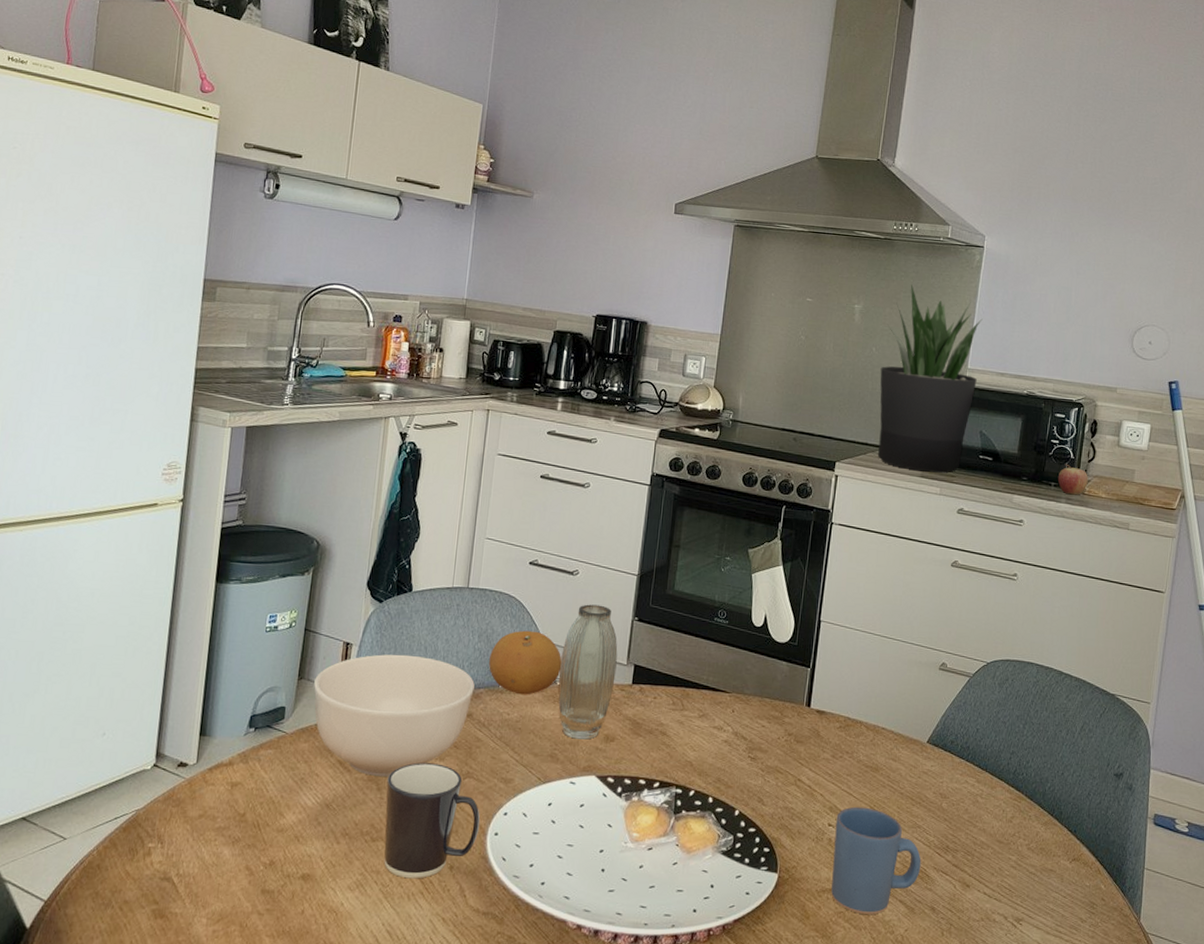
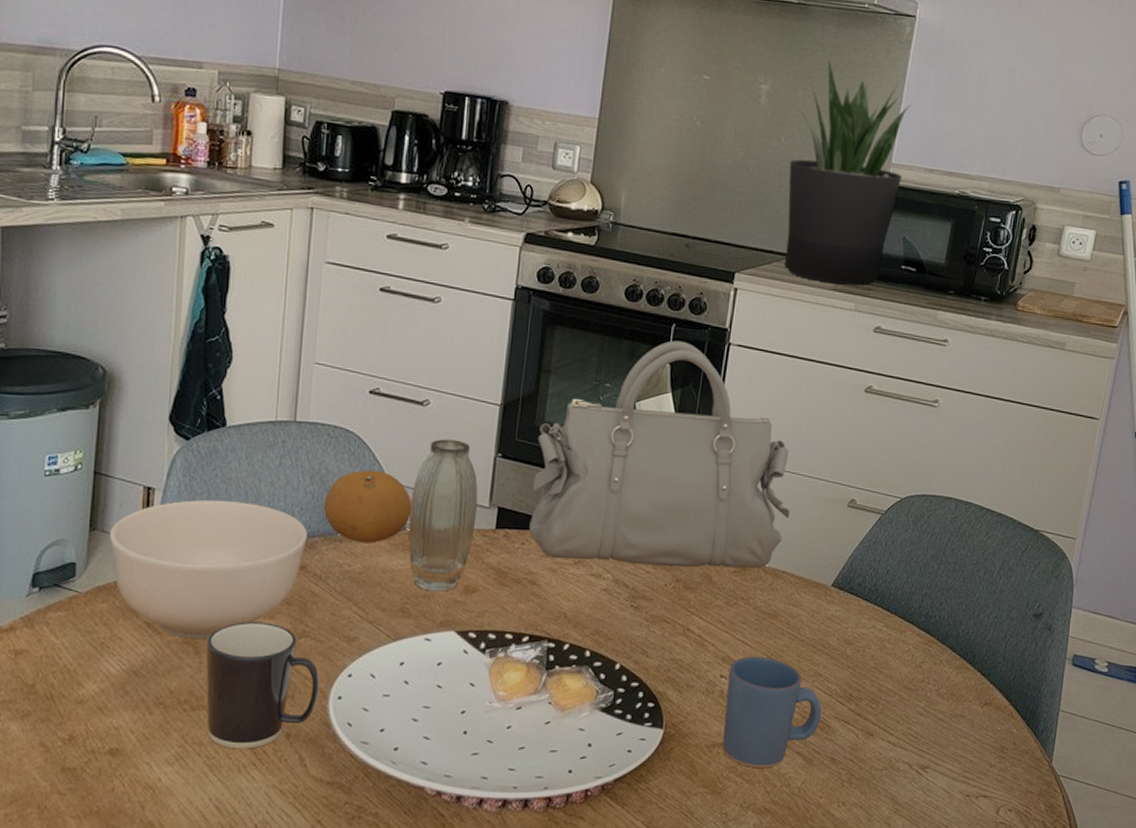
shoulder bag: none [660,520,888,725] -> present [529,340,790,569]
fruit: present [1057,464,1088,495] -> none [988,275,1023,311]

